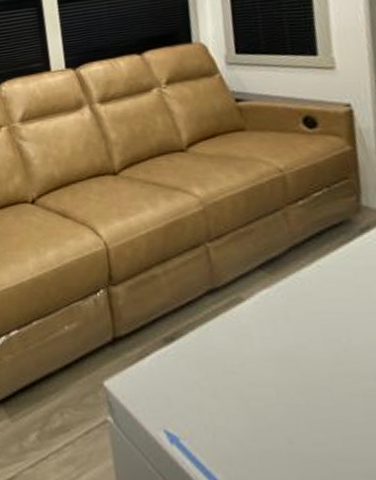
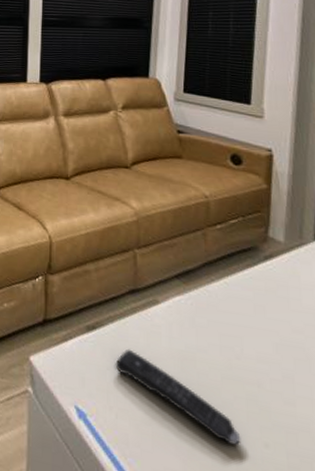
remote control: none [203,357,364,450] -> present [115,348,241,446]

